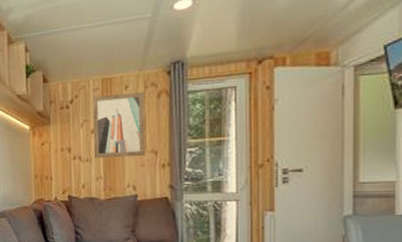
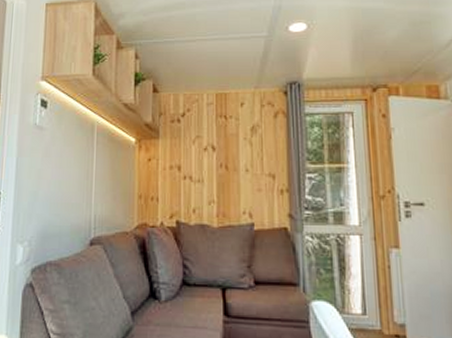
wall art: present [92,91,145,159] -> none [206,110,262,180]

